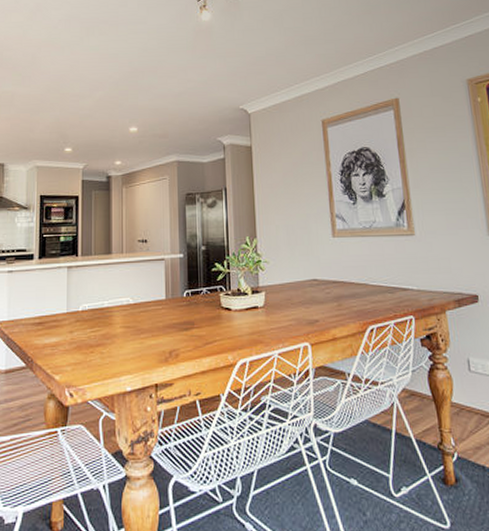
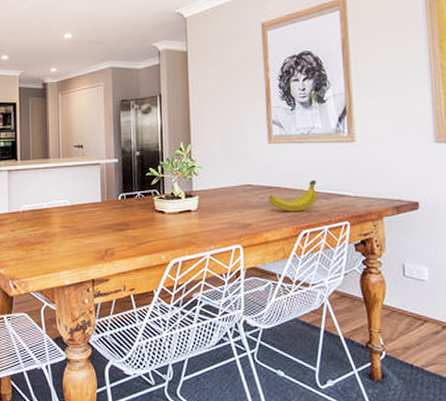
fruit: none [335,273,383,307] -> present [269,179,318,212]

